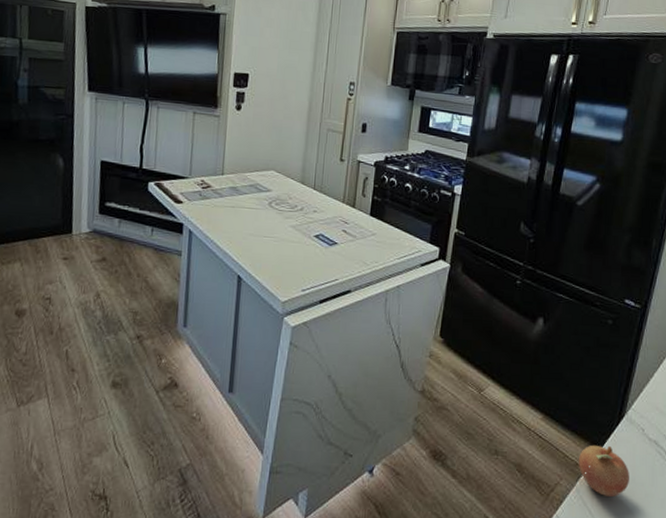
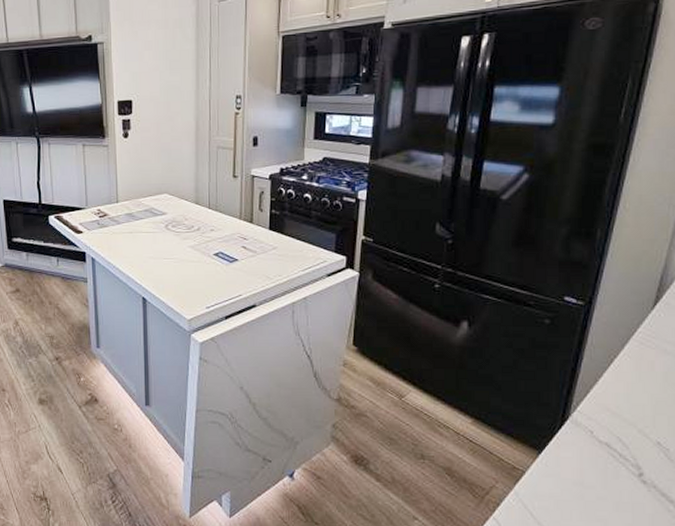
fruit: present [578,445,629,496] -> none [515,448,577,499]

